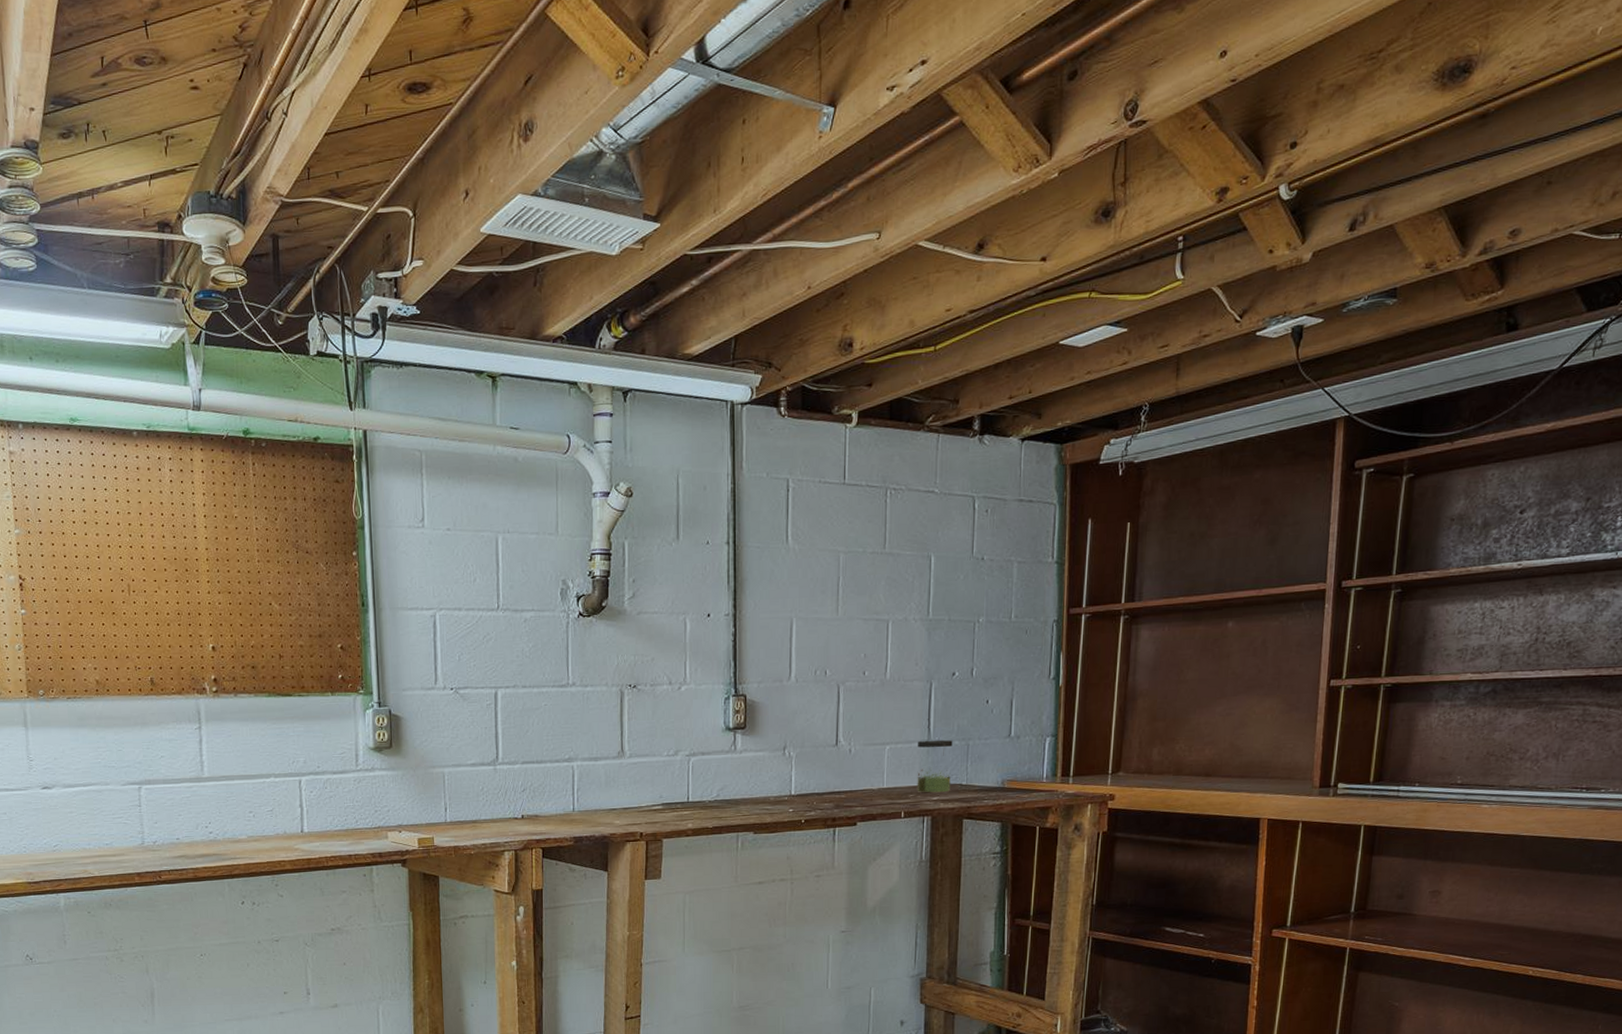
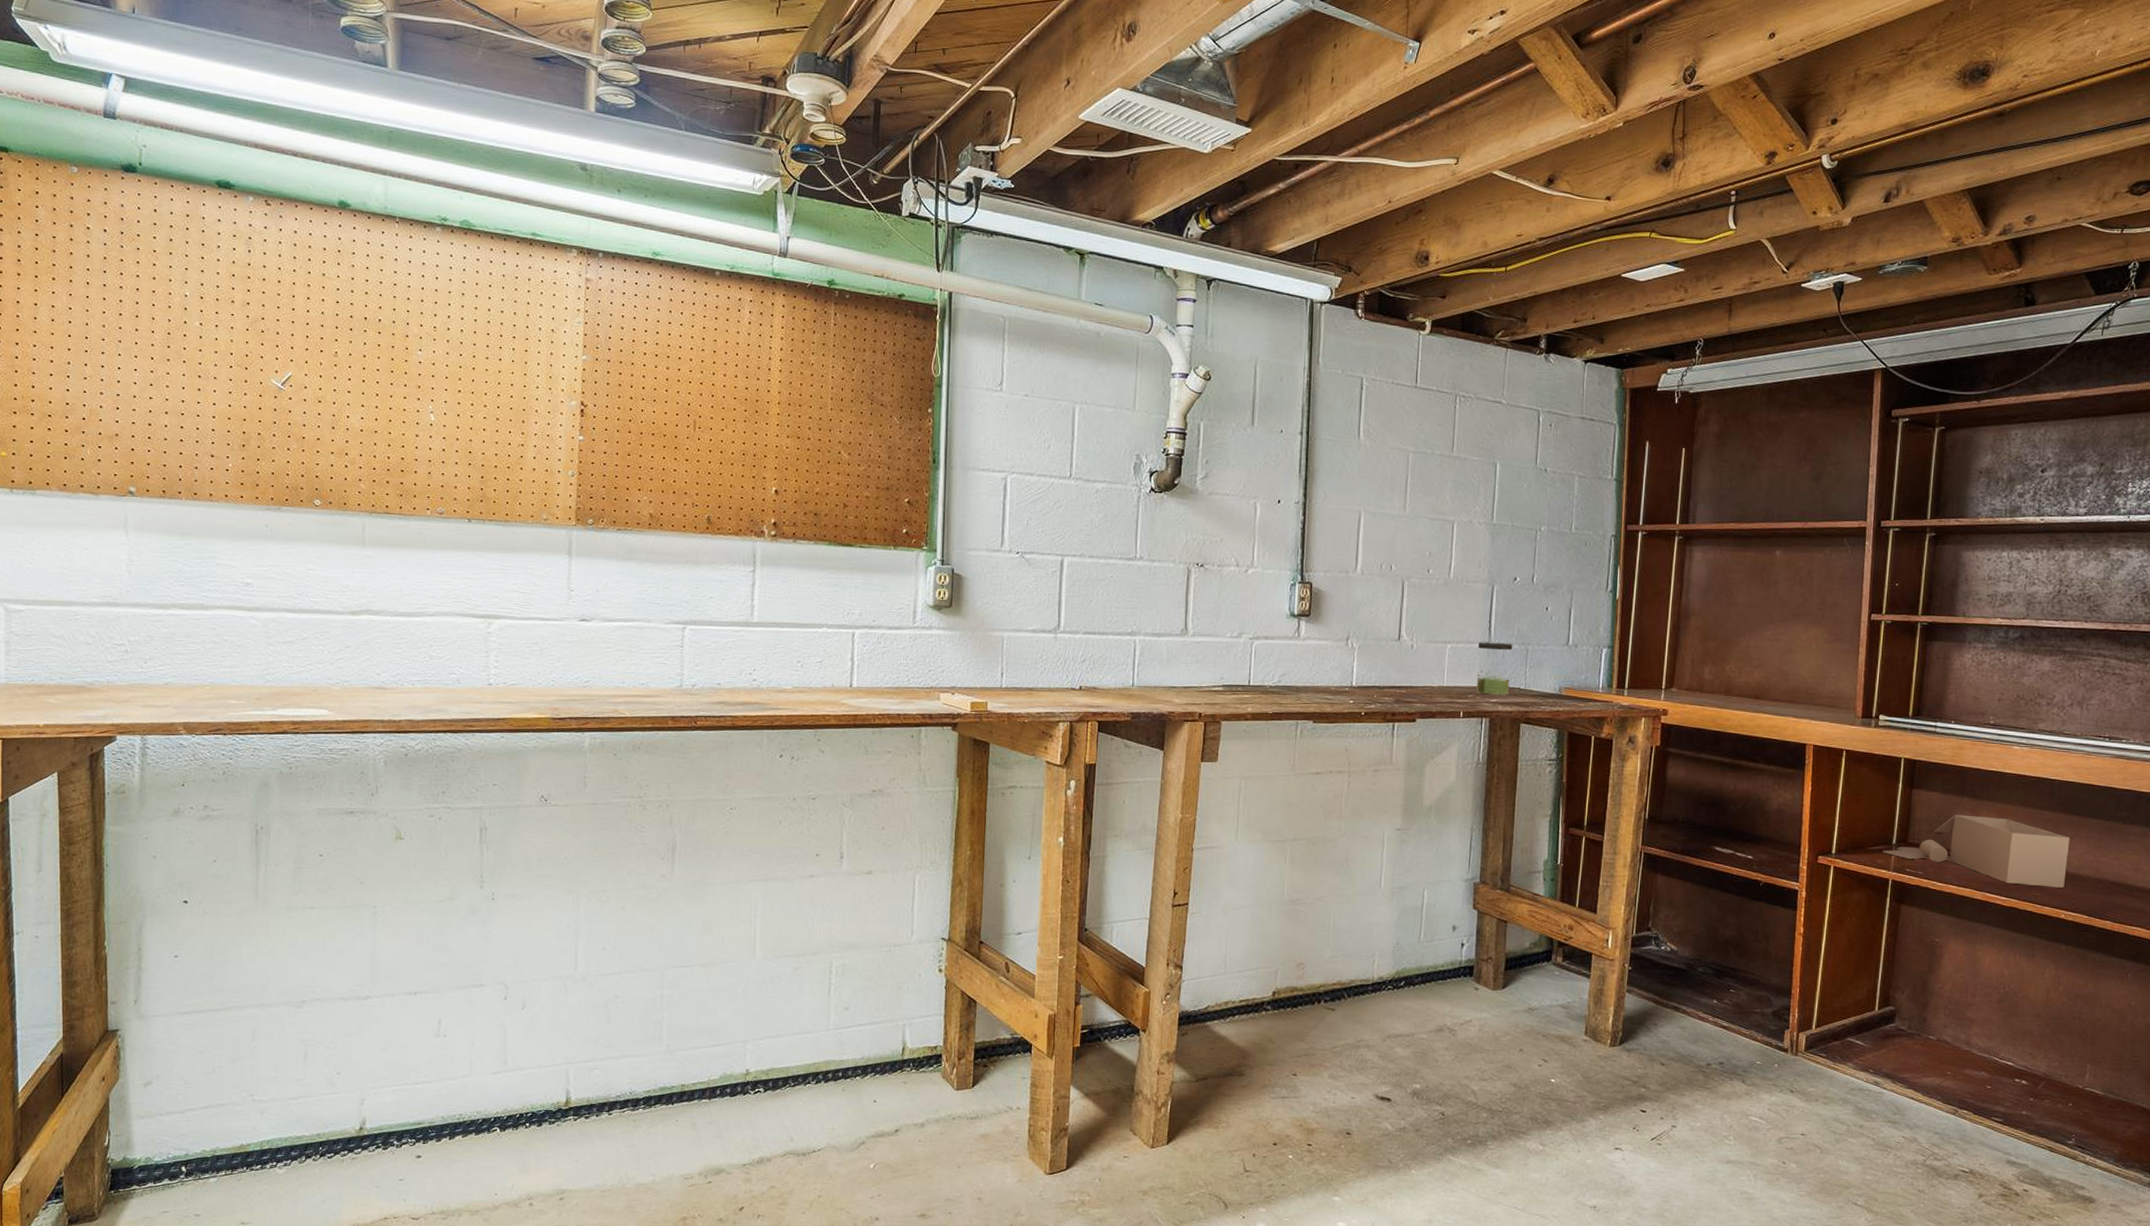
cardboard box: none [1340,878,1541,945] -> present [1882,814,2071,888]

